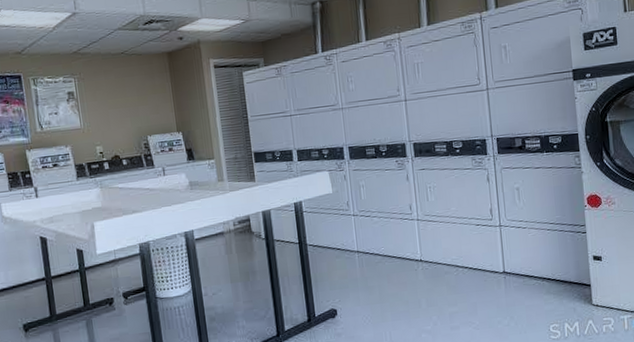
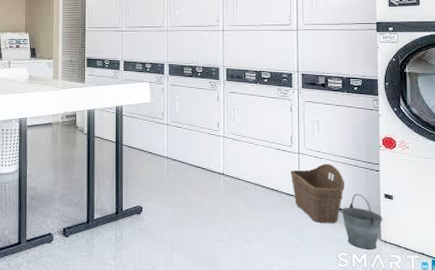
wicker basket: none [493,232,551,297] -> present [291,163,344,223]
bucket: none [549,260,593,317] -> present [341,193,383,250]

